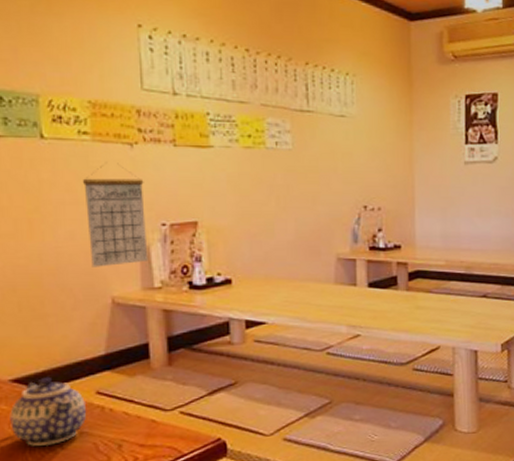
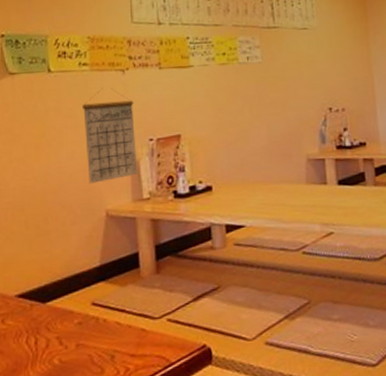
teapot: present [10,376,87,446] -> none [15,290,83,360]

